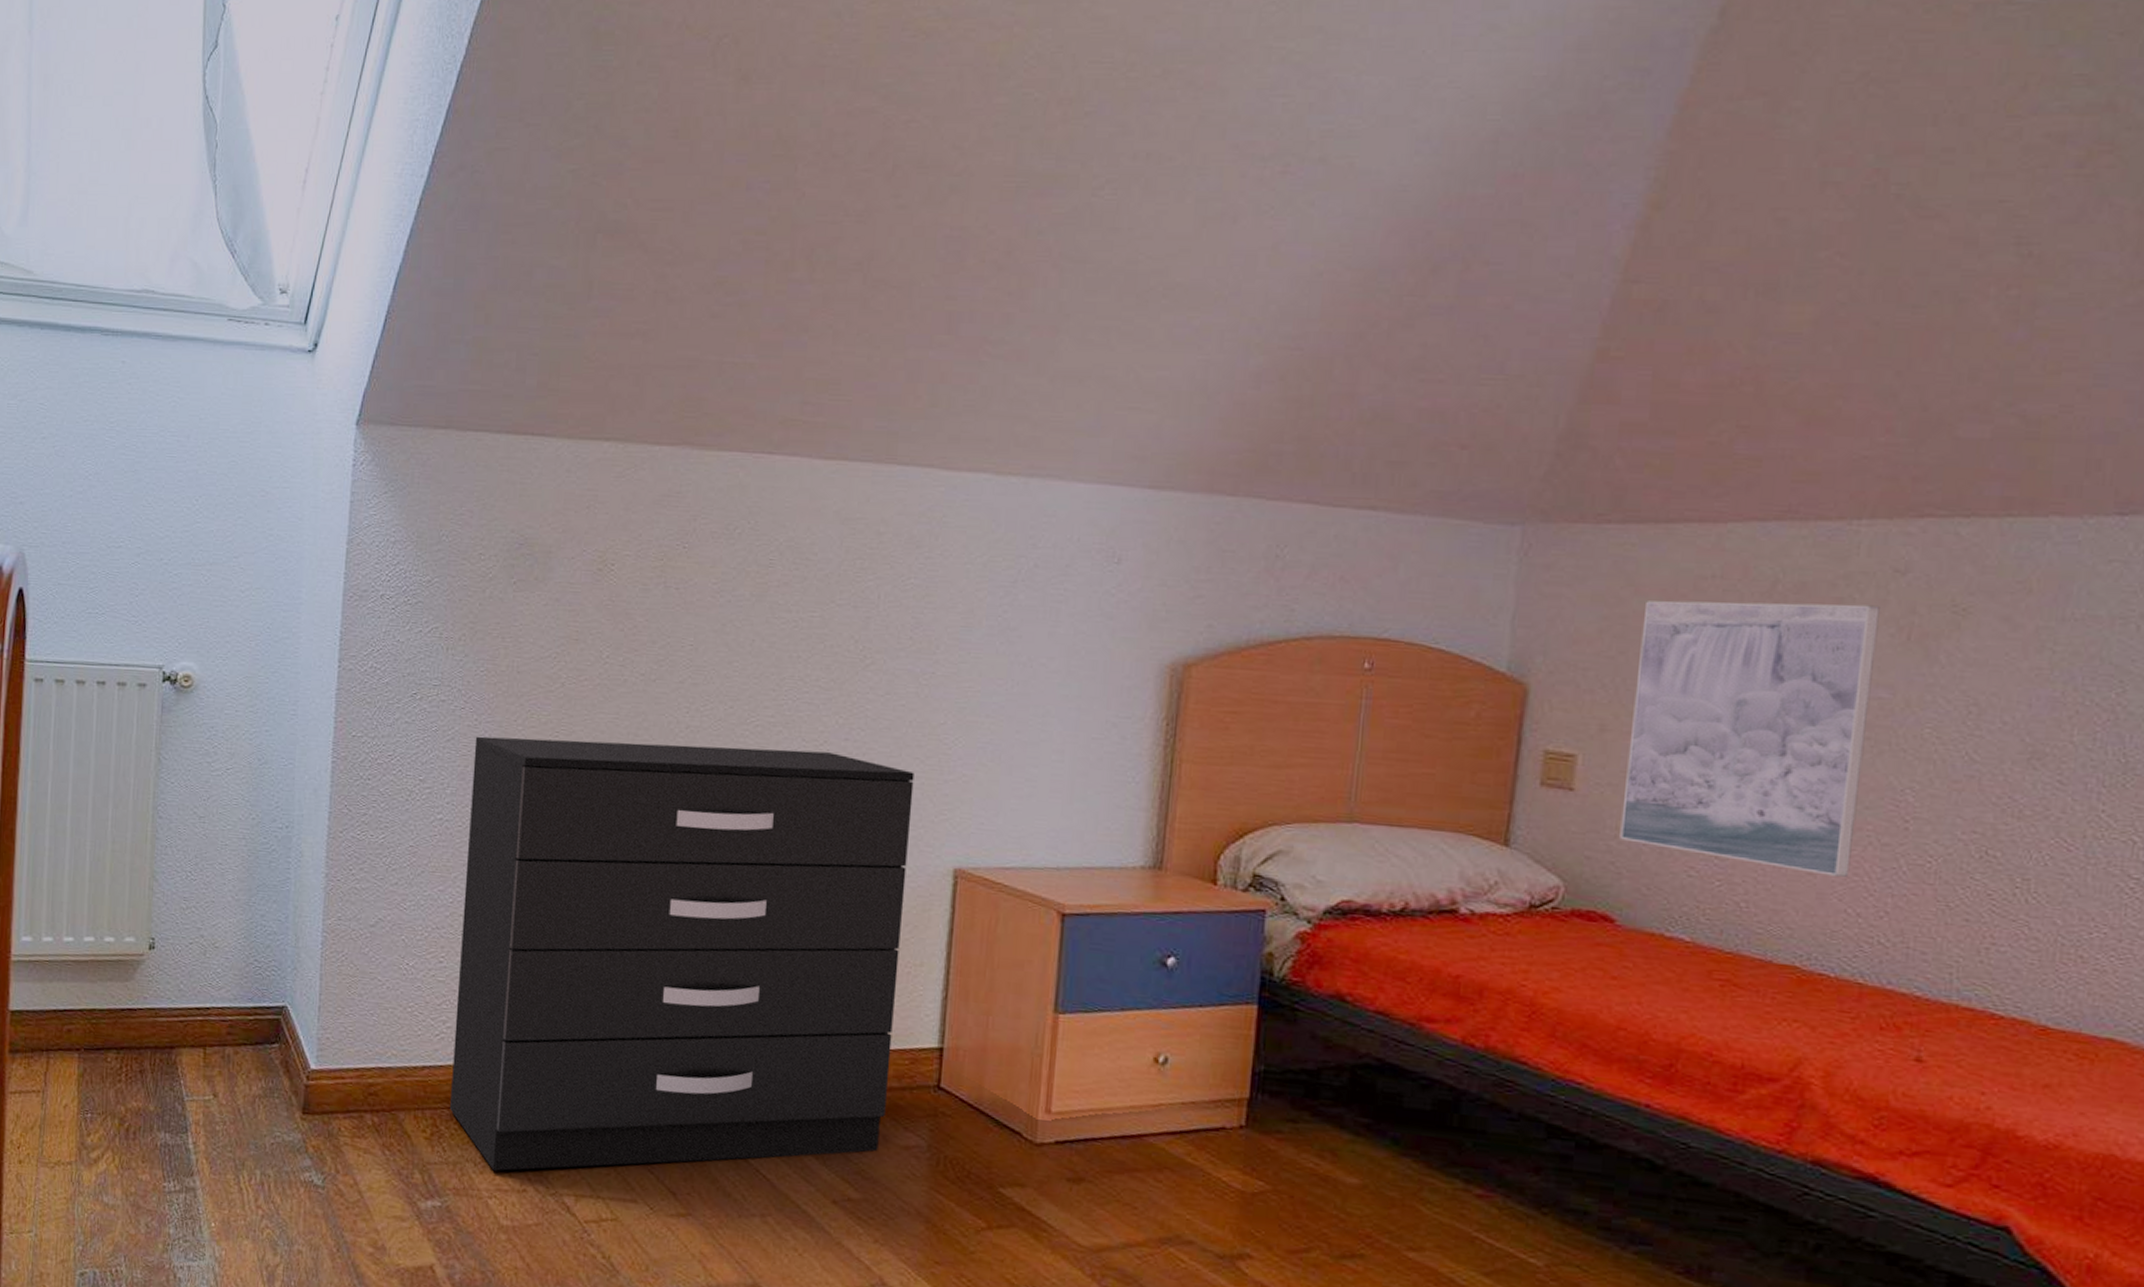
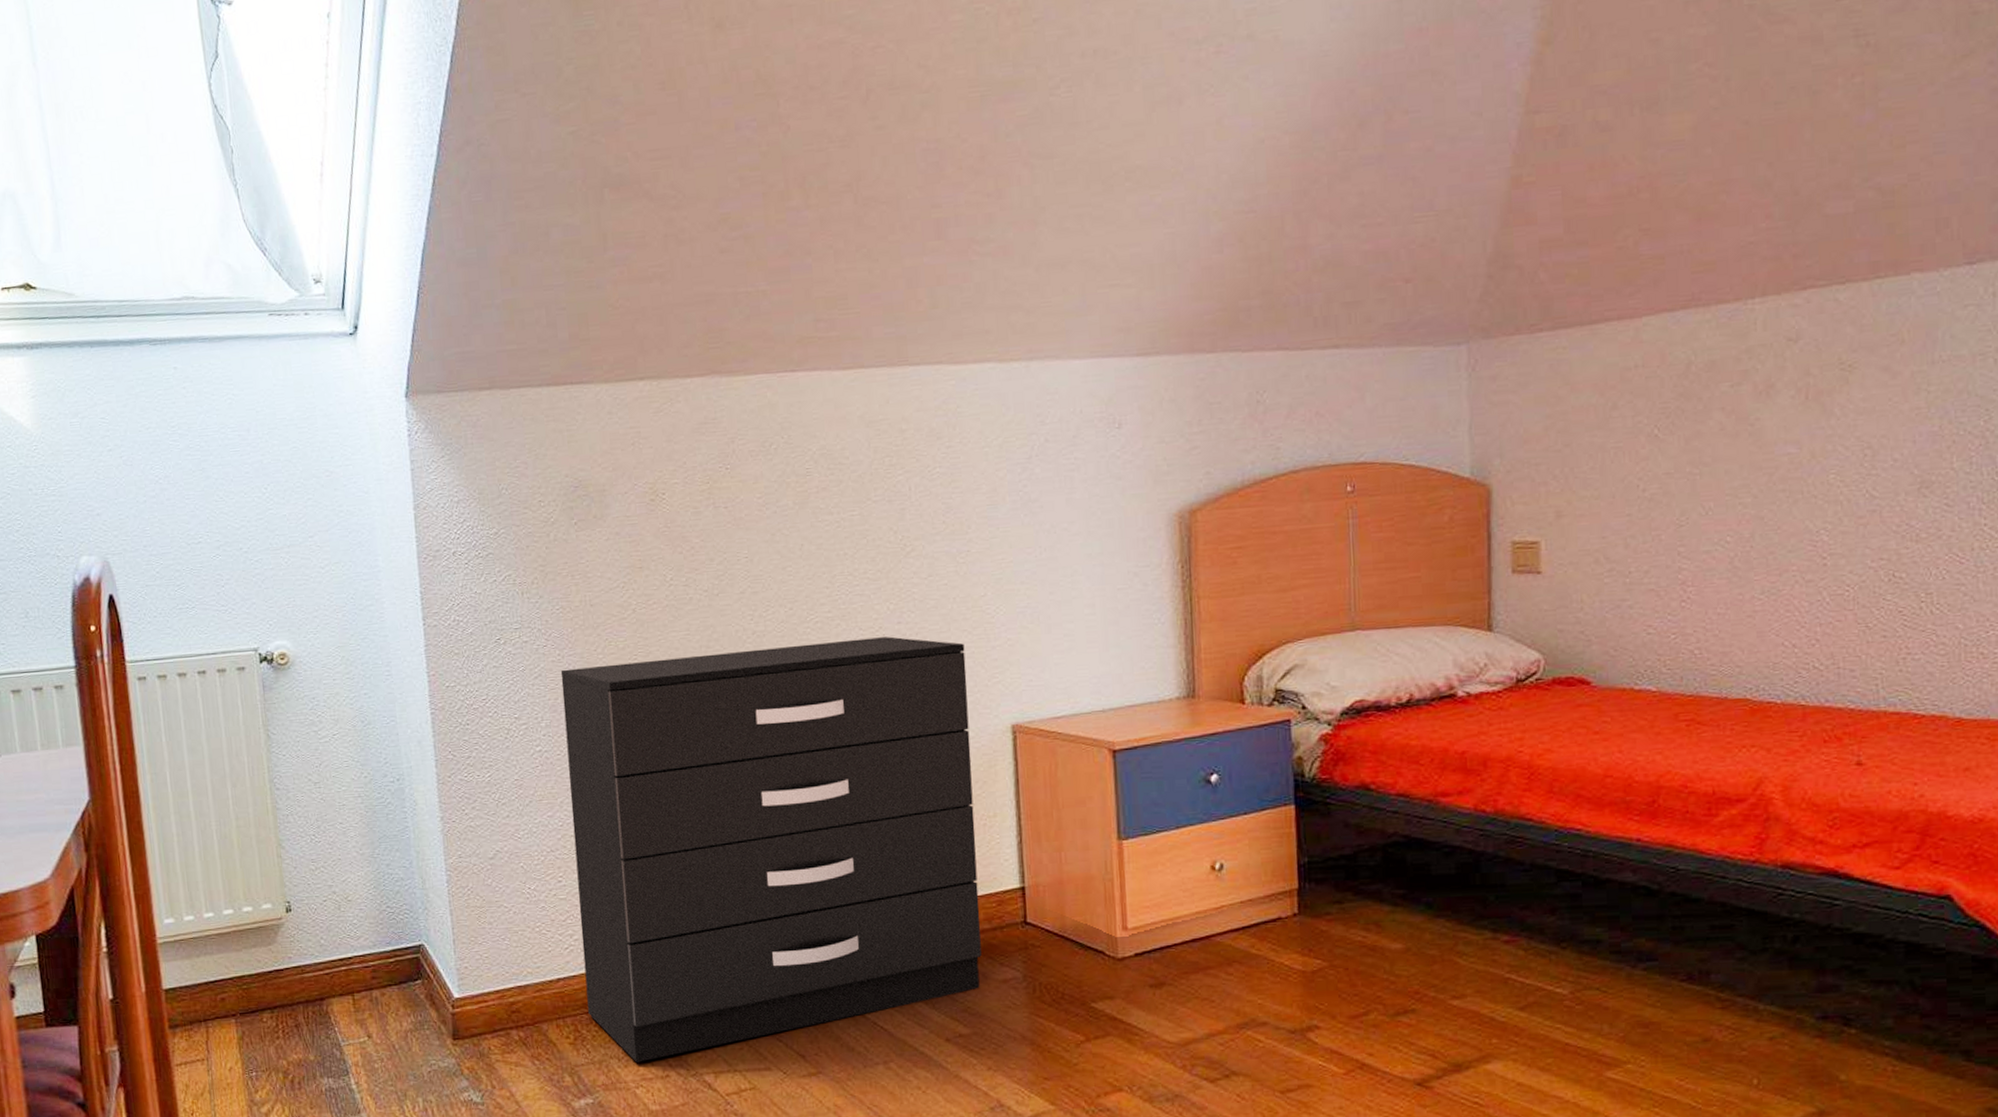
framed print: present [1619,600,1880,877] -> none [1581,372,1782,616]

